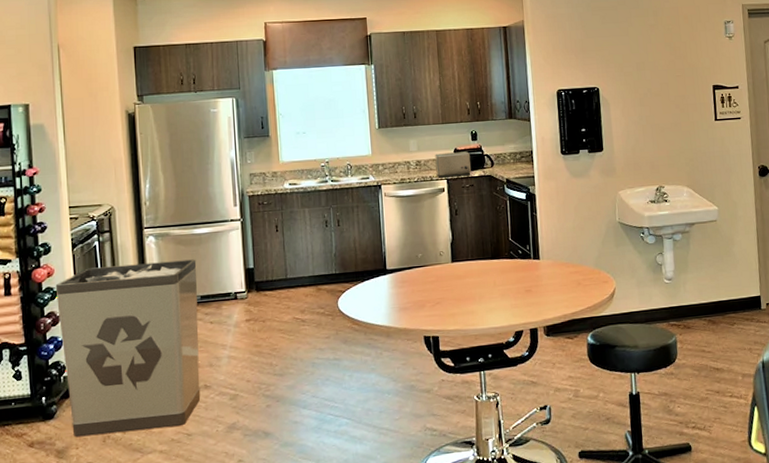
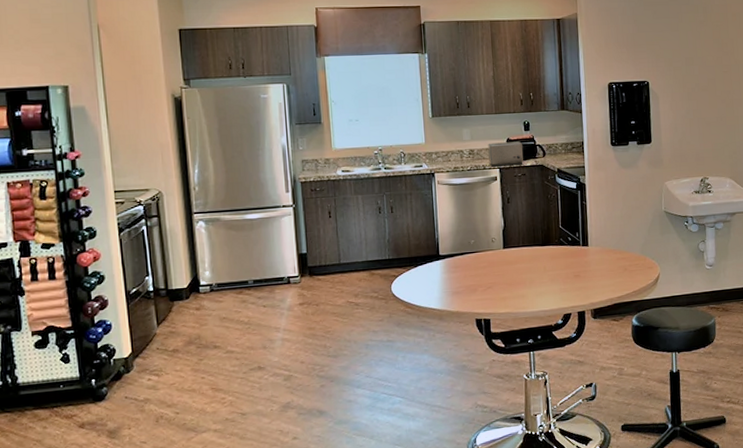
recycling bin: present [55,259,201,437] -> none [102,244,255,418]

